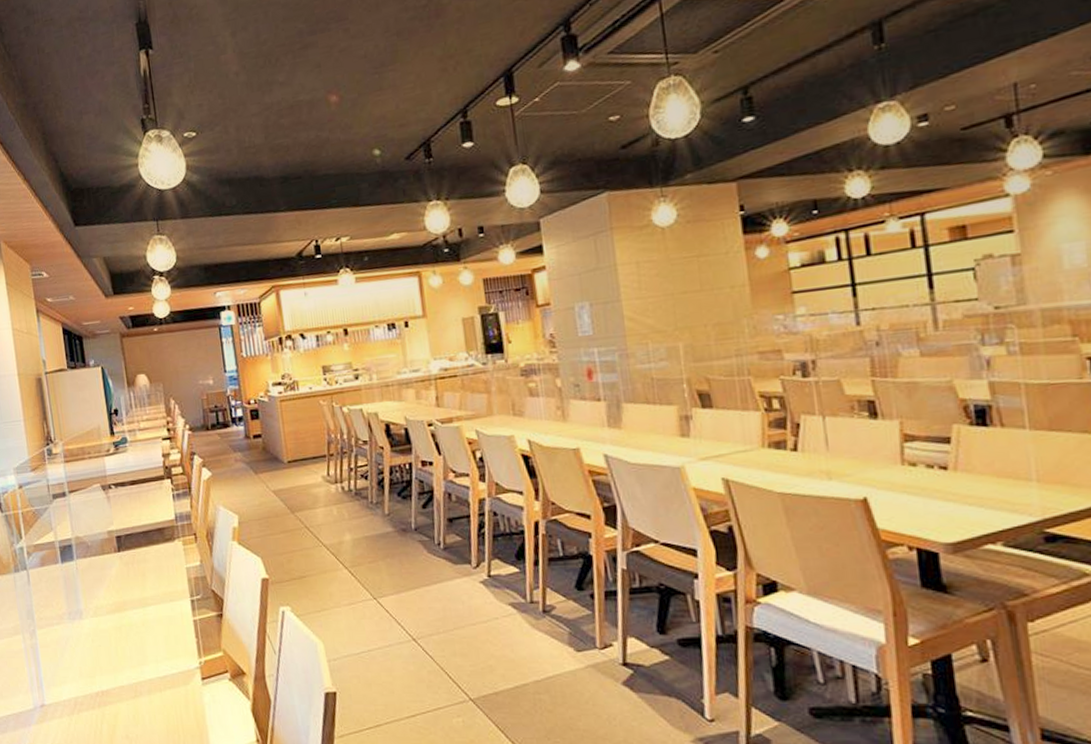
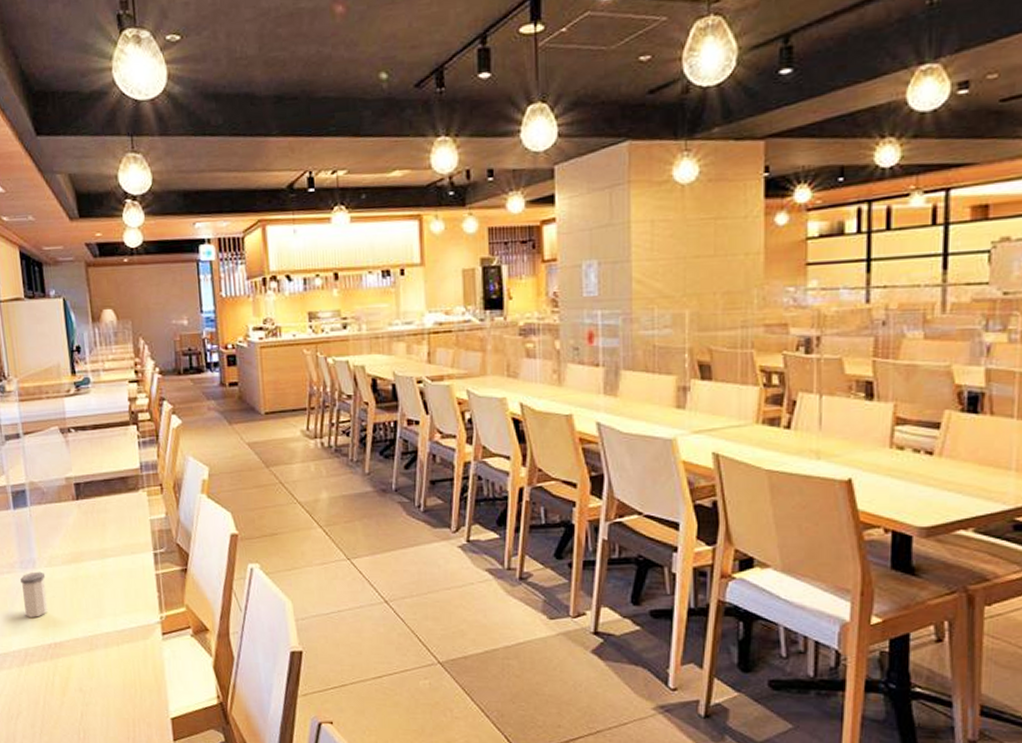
salt shaker: none [69,622,95,667] -> present [20,571,48,617]

